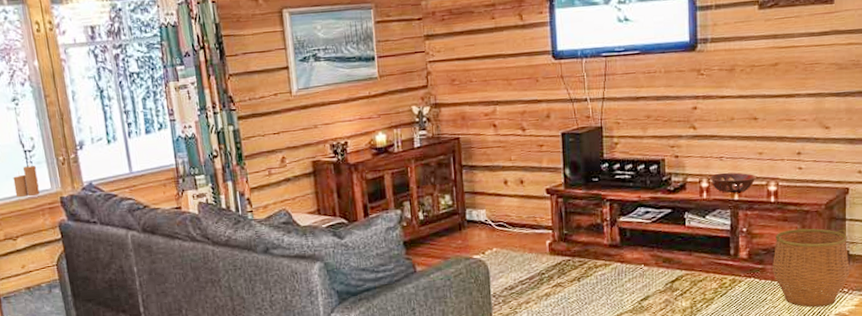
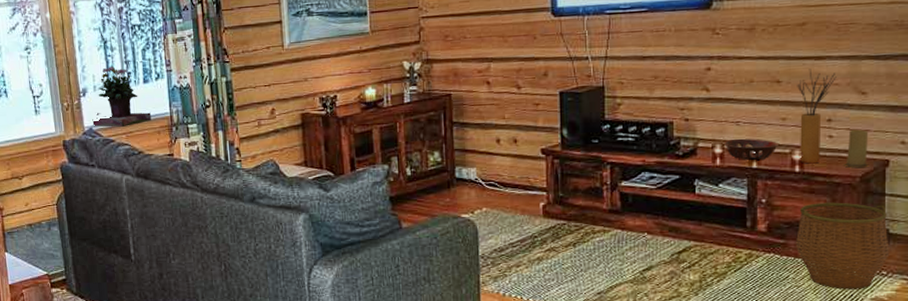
candle: present [13,161,40,198] -> none [22,106,45,140]
potted flower: none [91,117,156,182] -> present [92,67,151,128]
vase: none [771,106,804,195] -> present [797,69,837,164]
candle: none [812,160,832,197] -> present [844,129,869,169]

